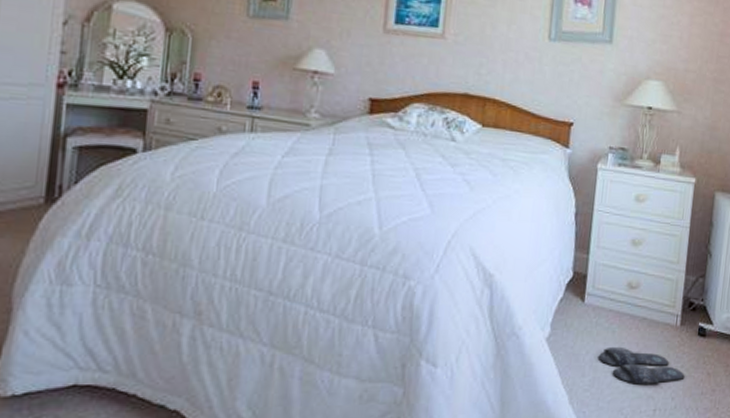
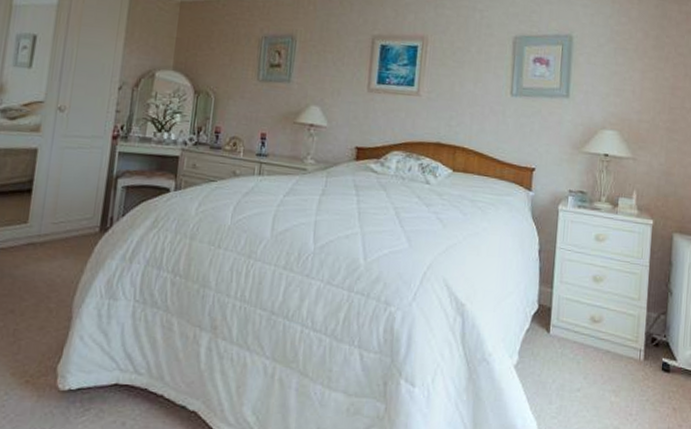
slippers: present [598,346,685,386] -> none [564,376,651,417]

